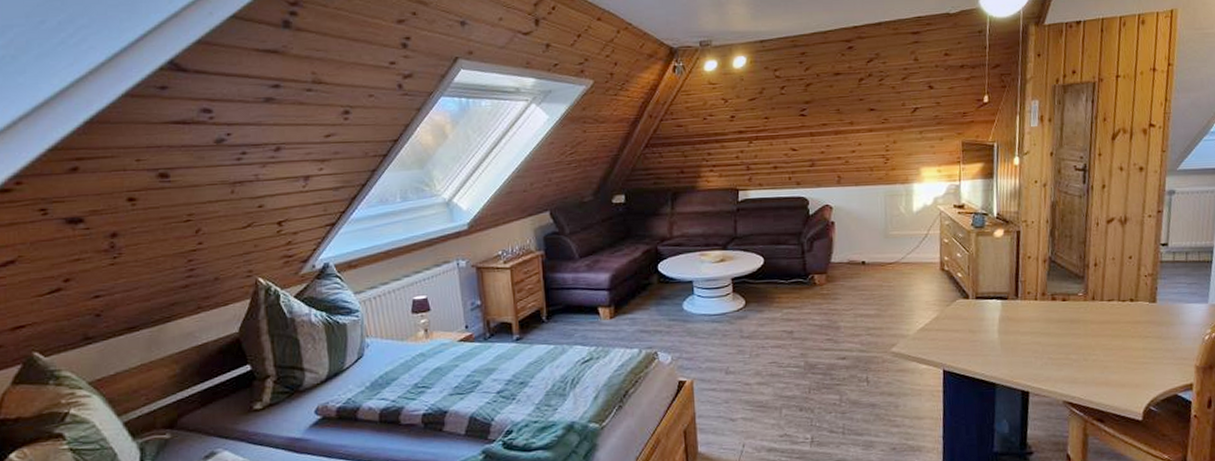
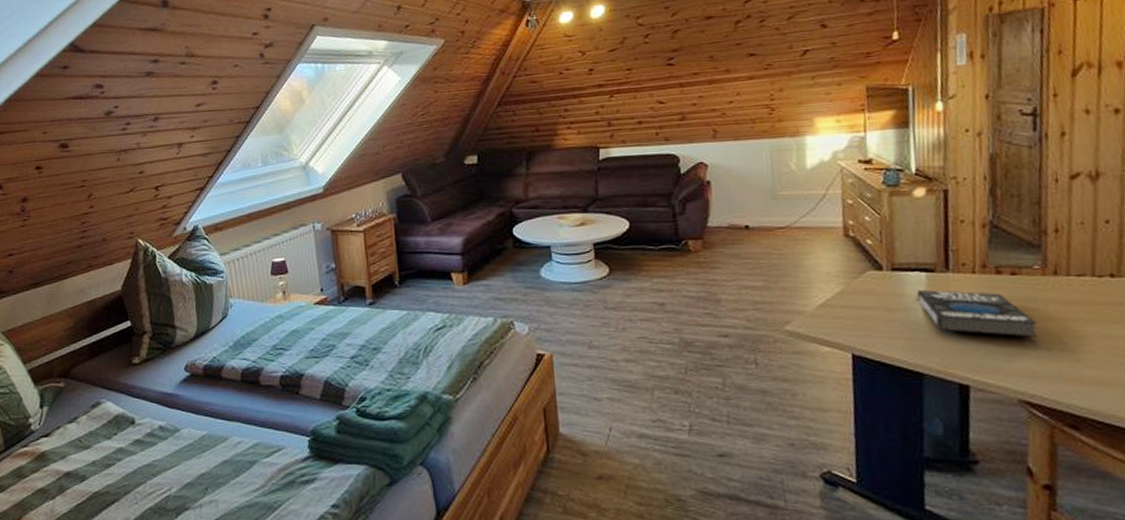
book: none [993,314,1079,351] -> present [916,290,1037,337]

